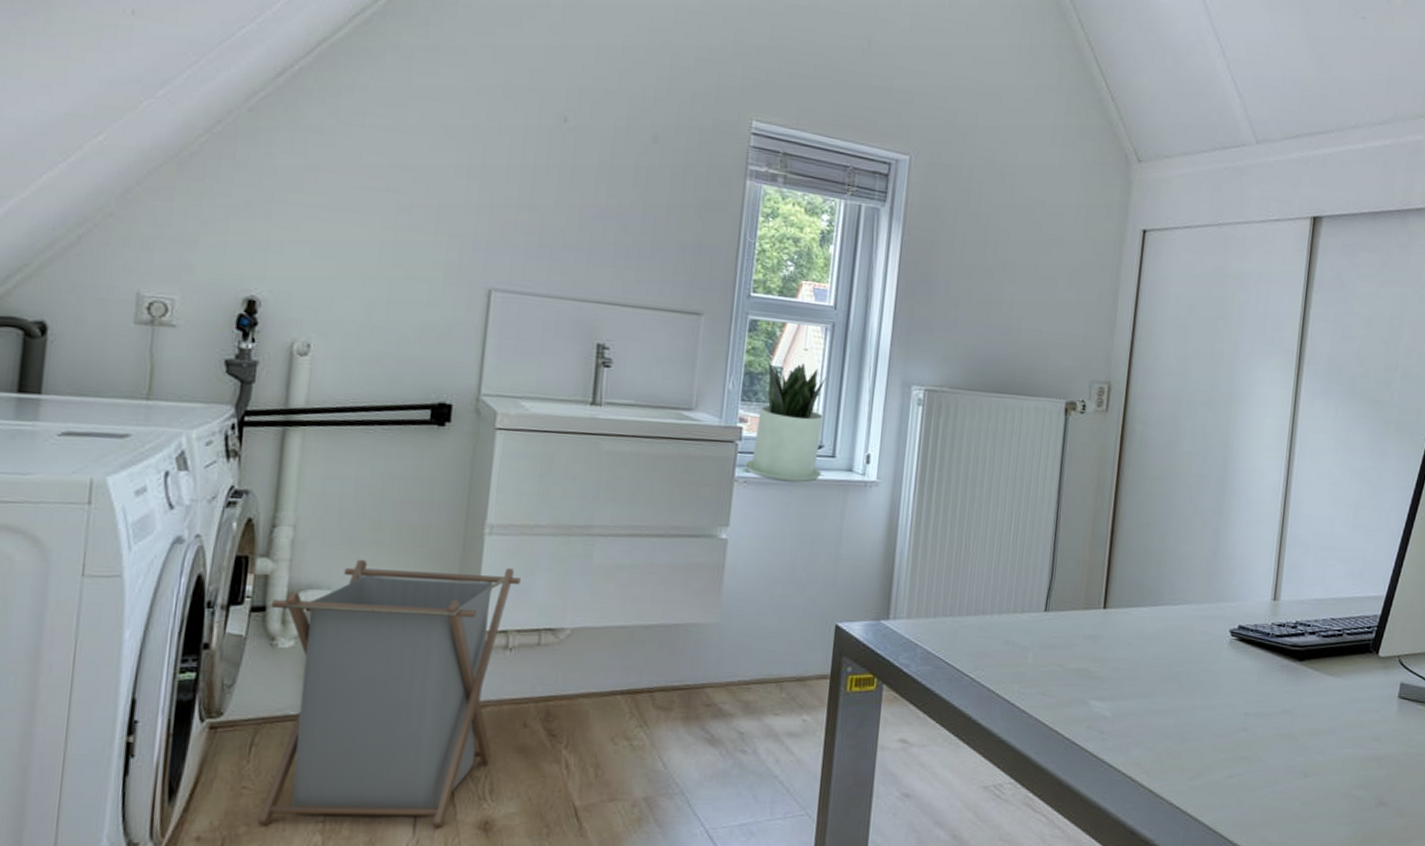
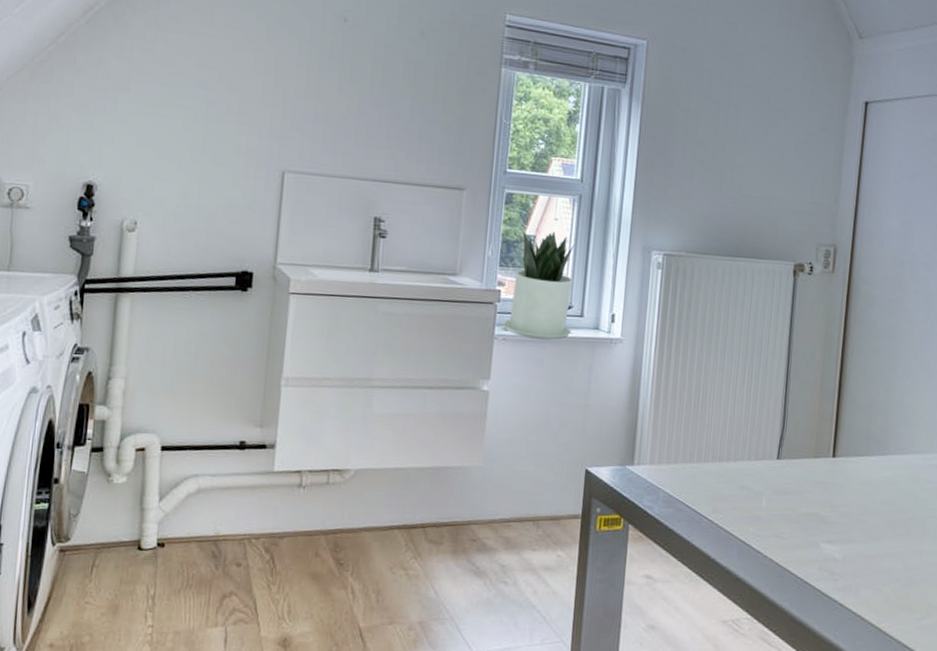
laundry basket: present [258,559,521,827] -> none [99,407,312,643]

